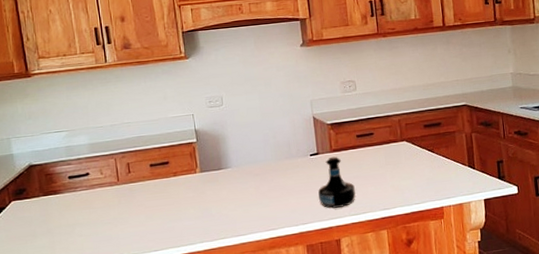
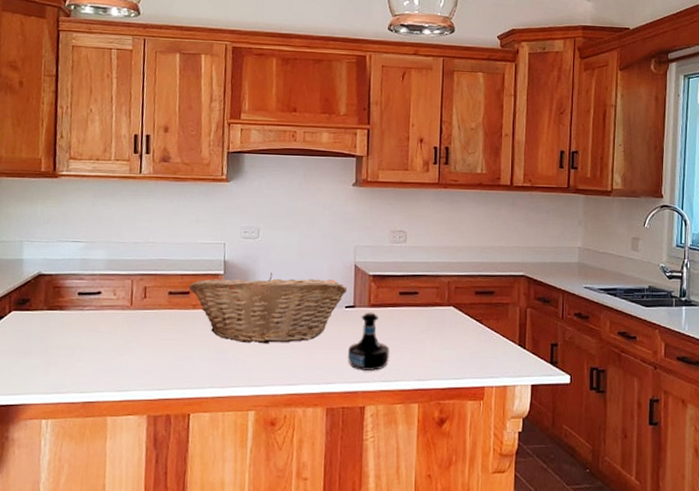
fruit basket: none [167,133,310,200] -> present [189,273,348,344]

